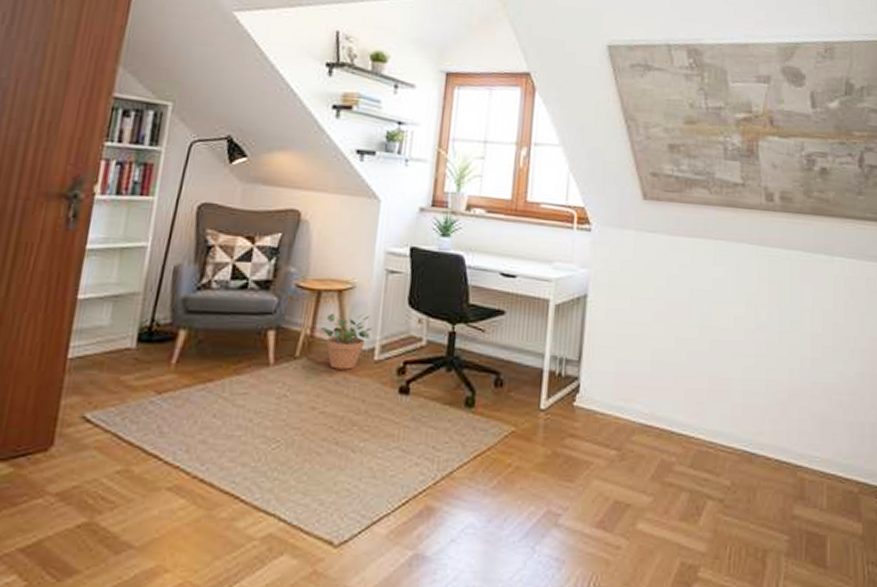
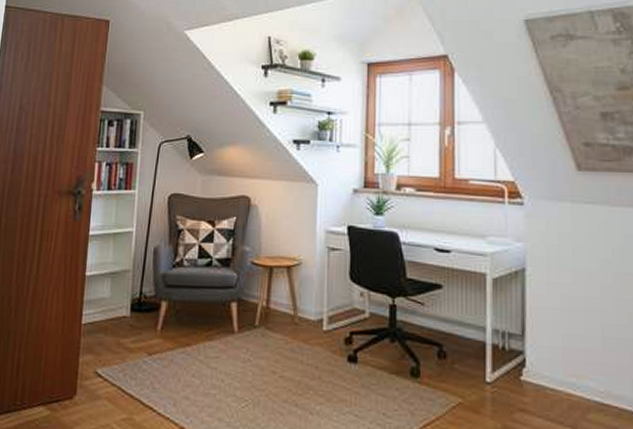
potted plant: present [321,313,373,370] -> none [275,287,320,339]

